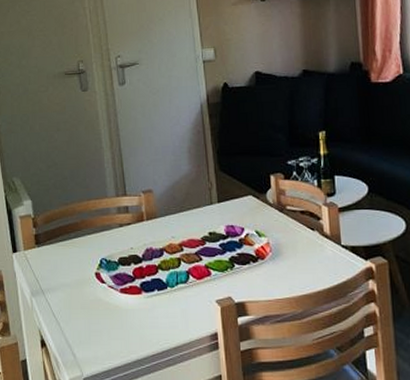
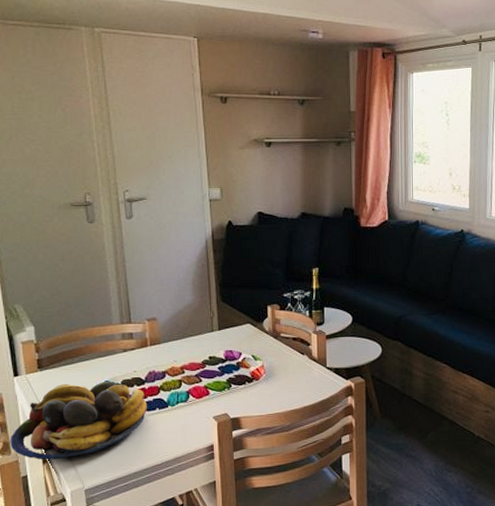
fruit bowl: none [9,259,145,343] -> present [10,382,147,460]

